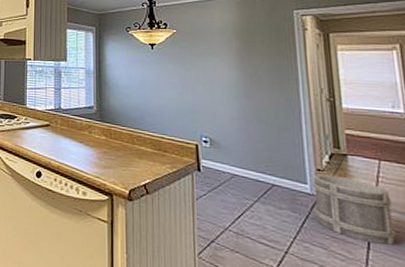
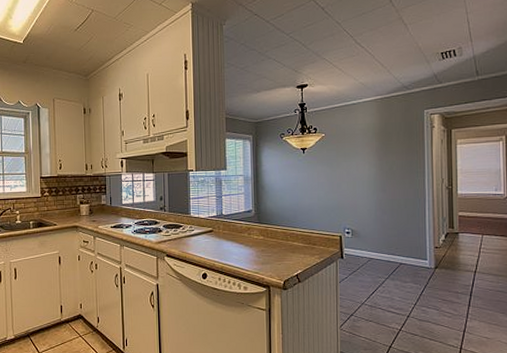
bucket: present [313,174,395,247] -> none [431,251,489,302]

